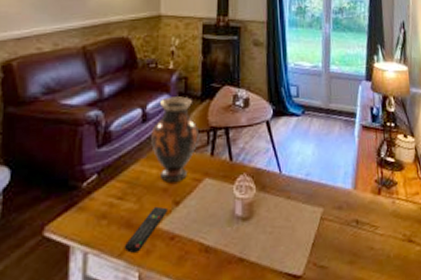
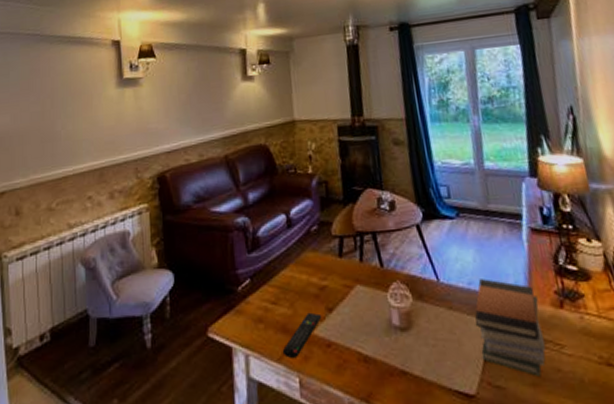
vase: present [151,96,198,183] -> none [297,201,345,289]
book stack: none [308,170,363,255] -> present [475,279,546,376]

